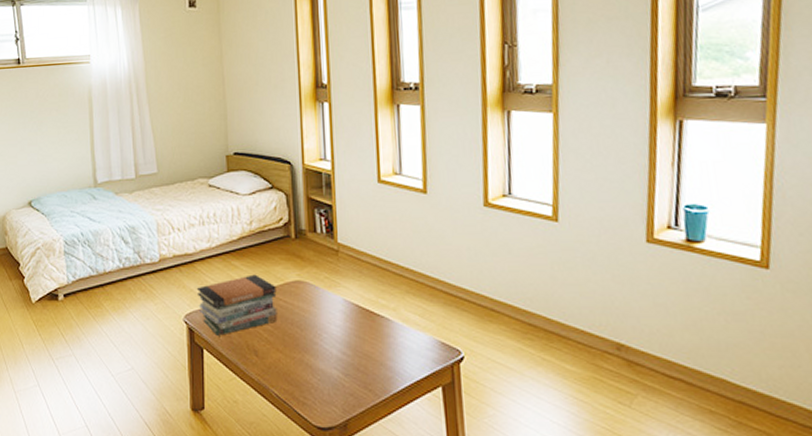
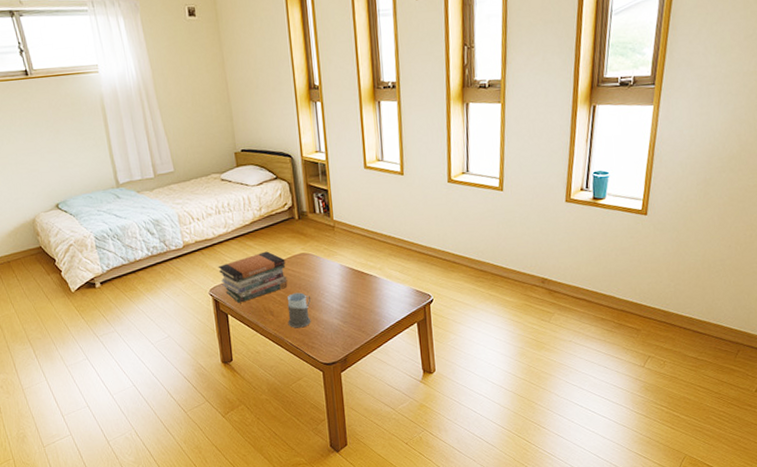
mug: none [275,330,306,376] -> present [287,292,311,328]

